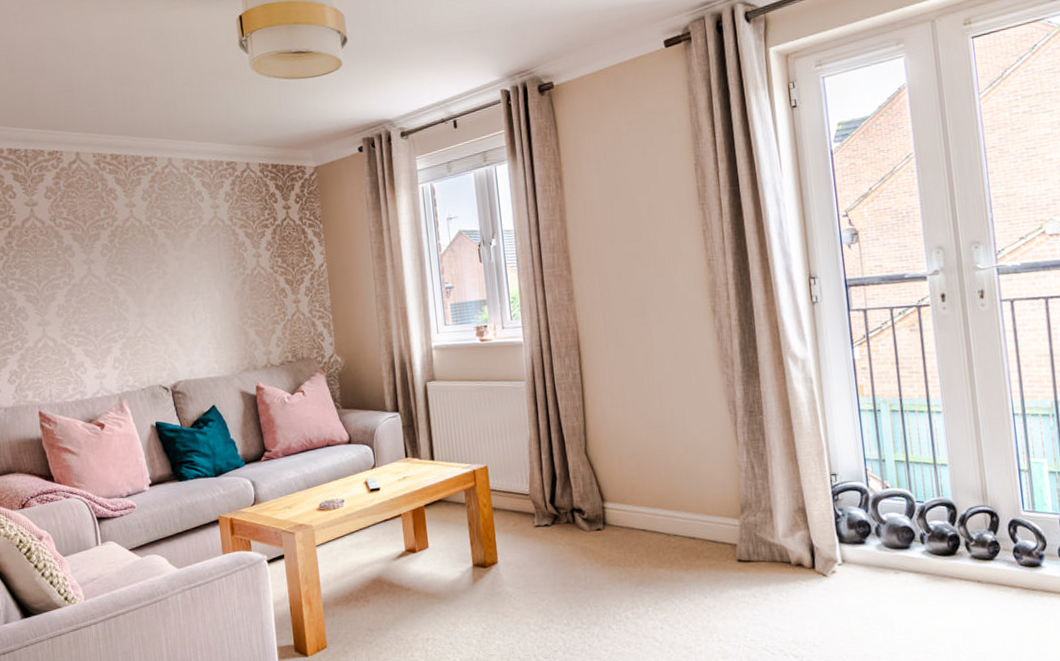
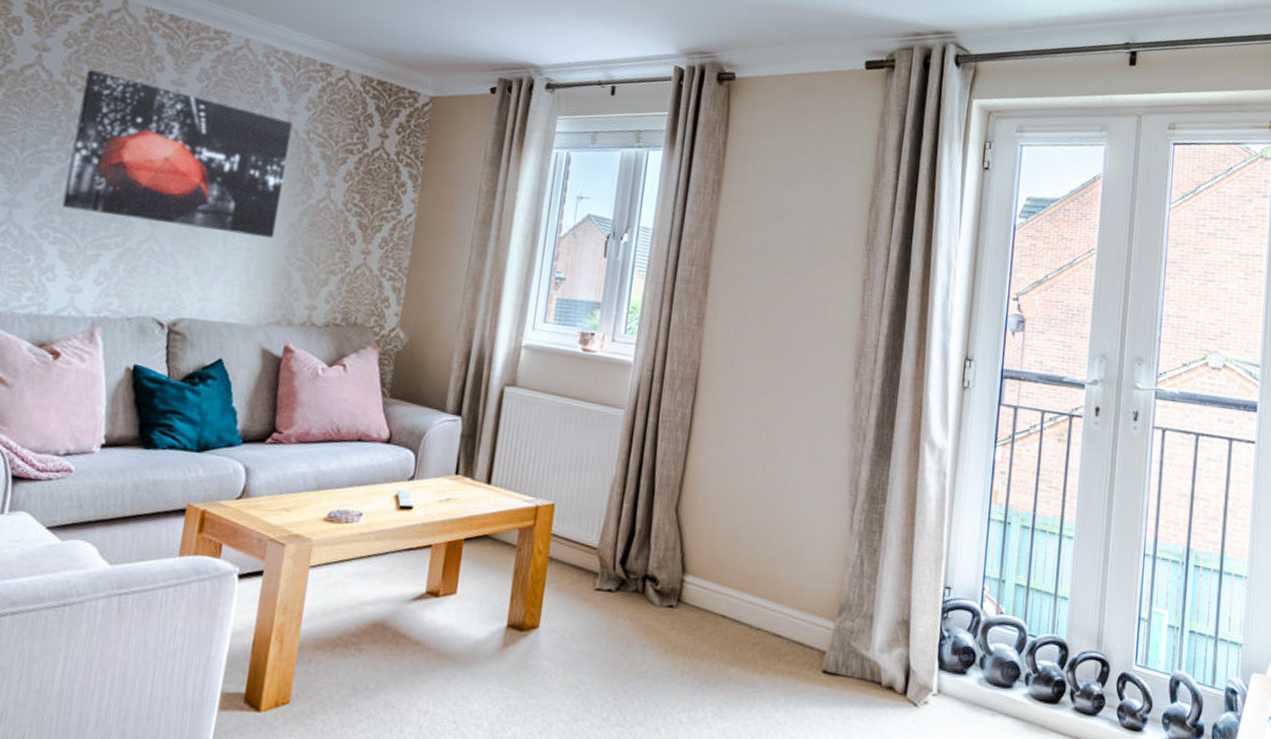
wall art: none [66,211,228,319] -> present [61,70,293,238]

